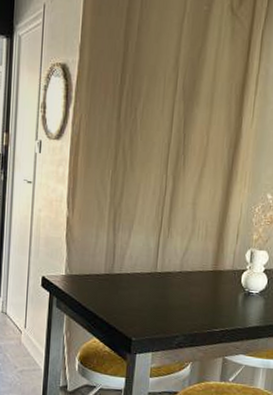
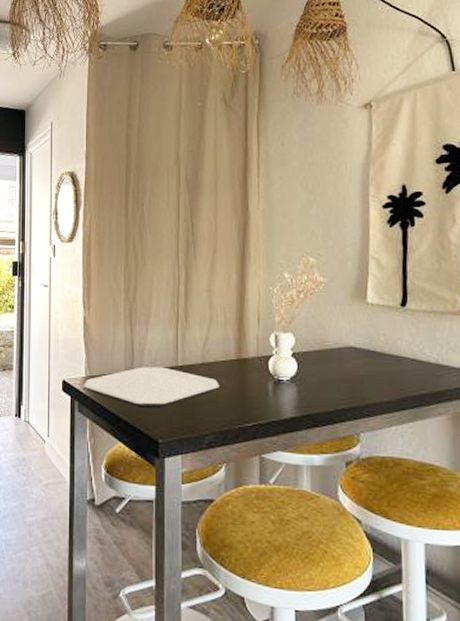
plate: none [63,270,194,310] -> present [83,367,219,408]

